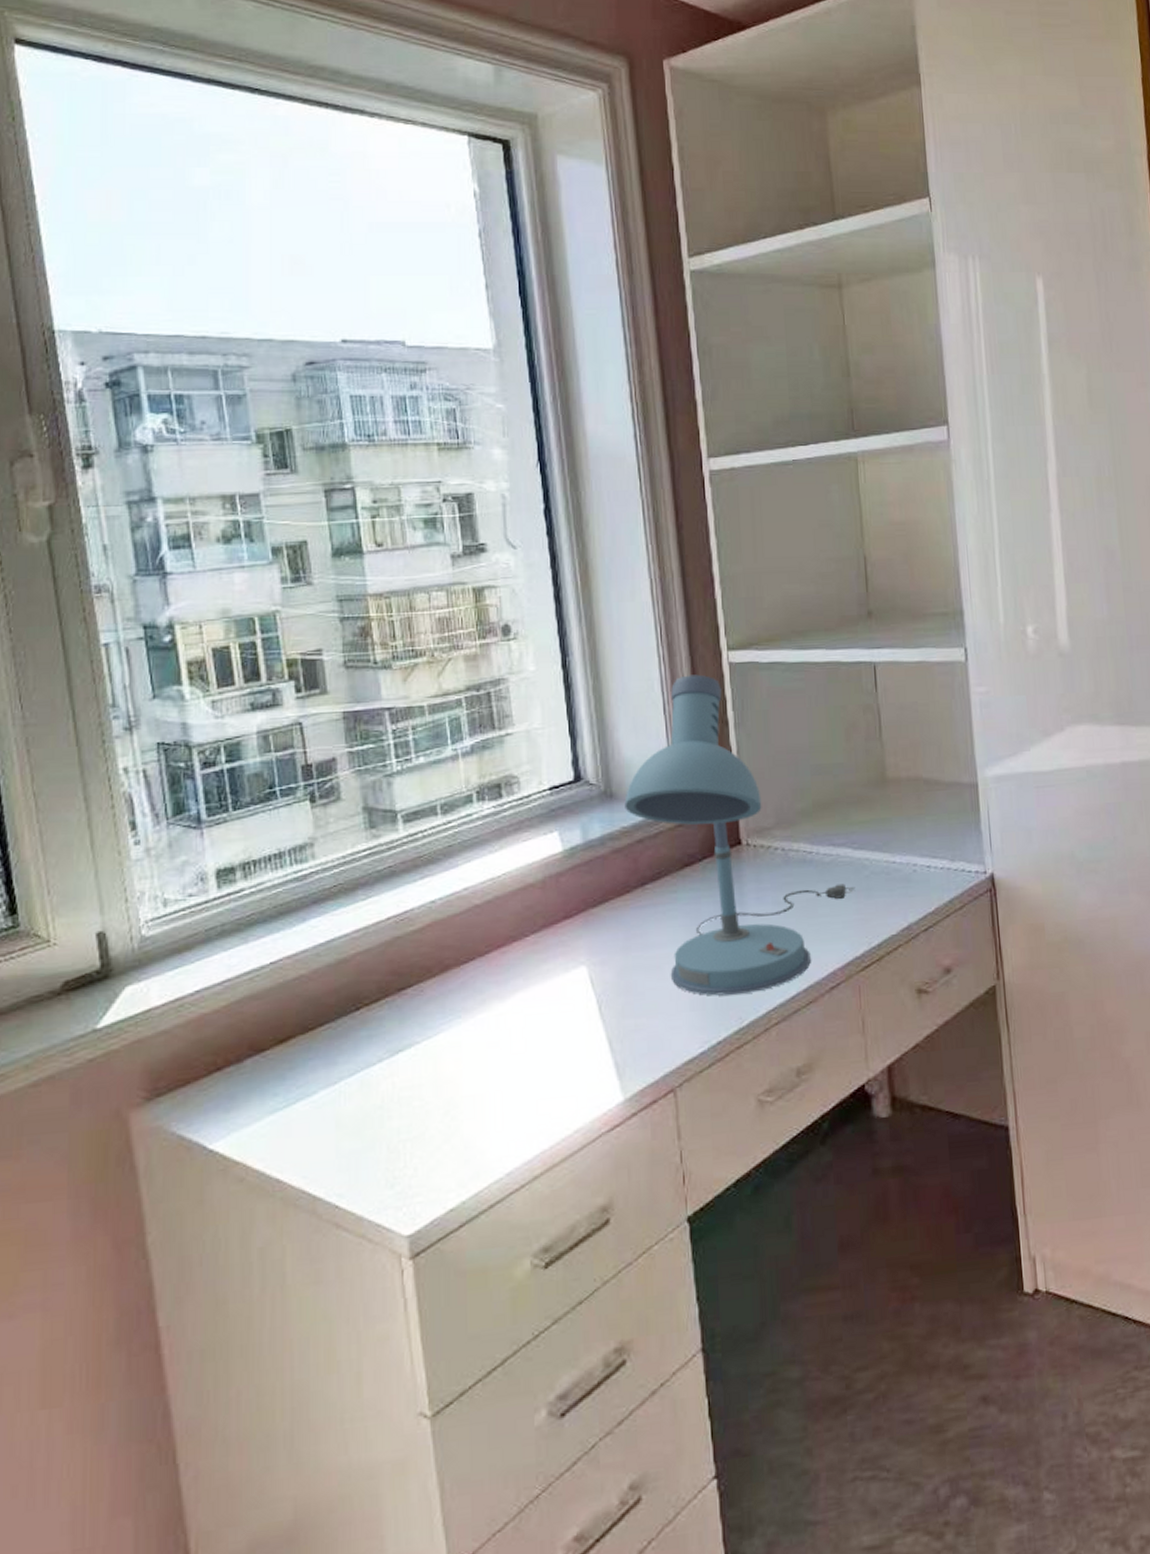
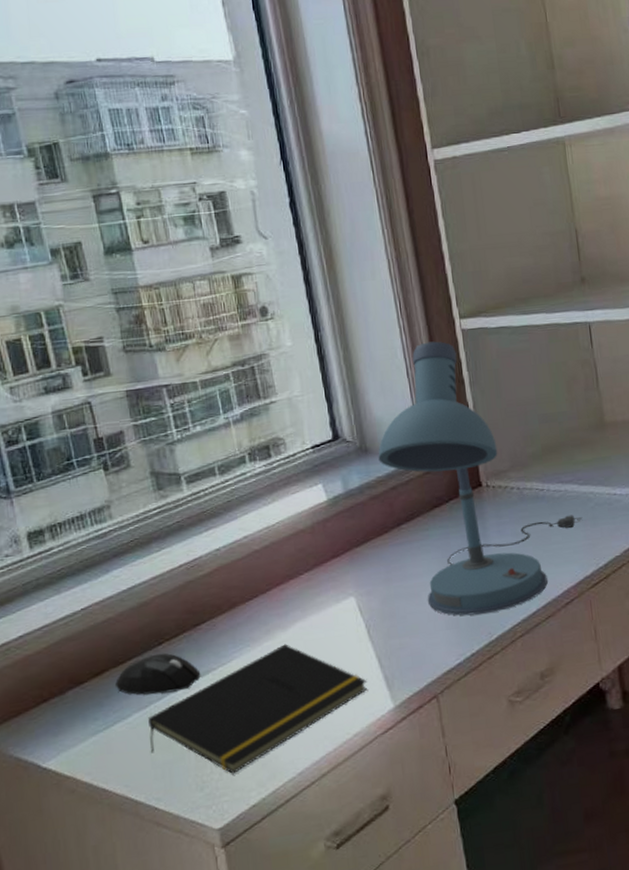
mouse: none [301,1020,402,1069] -> present [114,653,201,695]
notepad: none [335,1017,595,1170] -> present [148,644,368,774]

